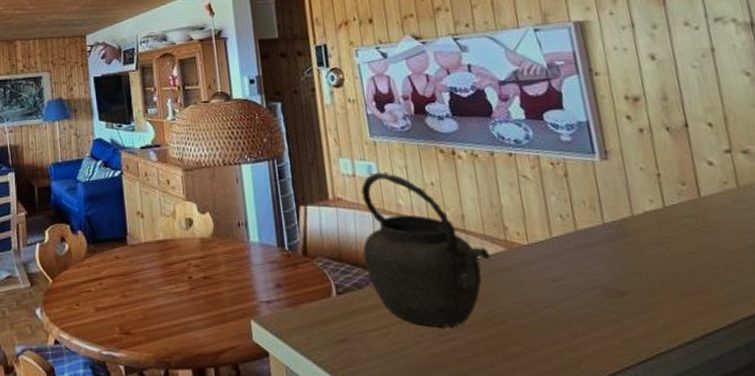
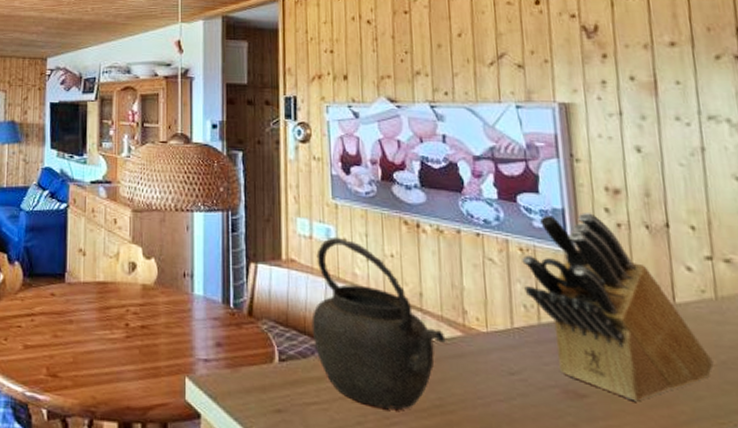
knife block: none [553,122,741,293] -> present [522,213,714,402]

